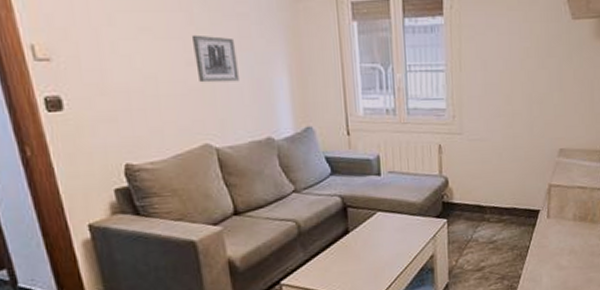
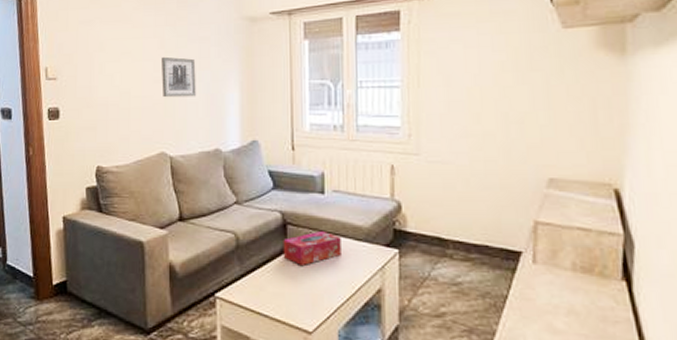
tissue box: none [344,209,399,244] -> present [283,230,341,265]

